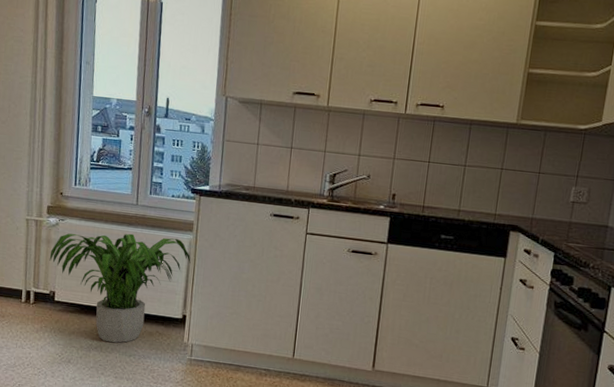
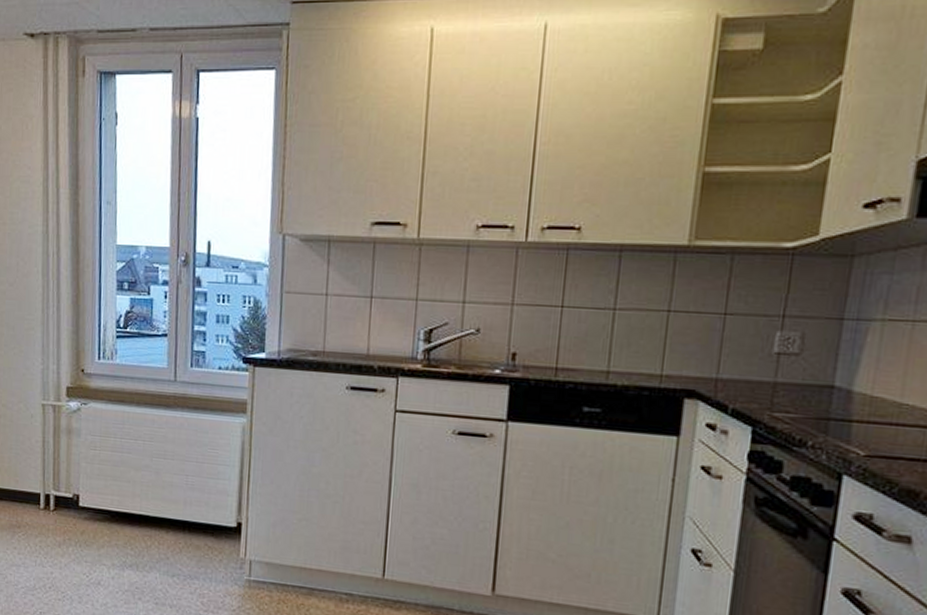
potted plant: present [49,233,191,343] -> none [71,418,245,560]

